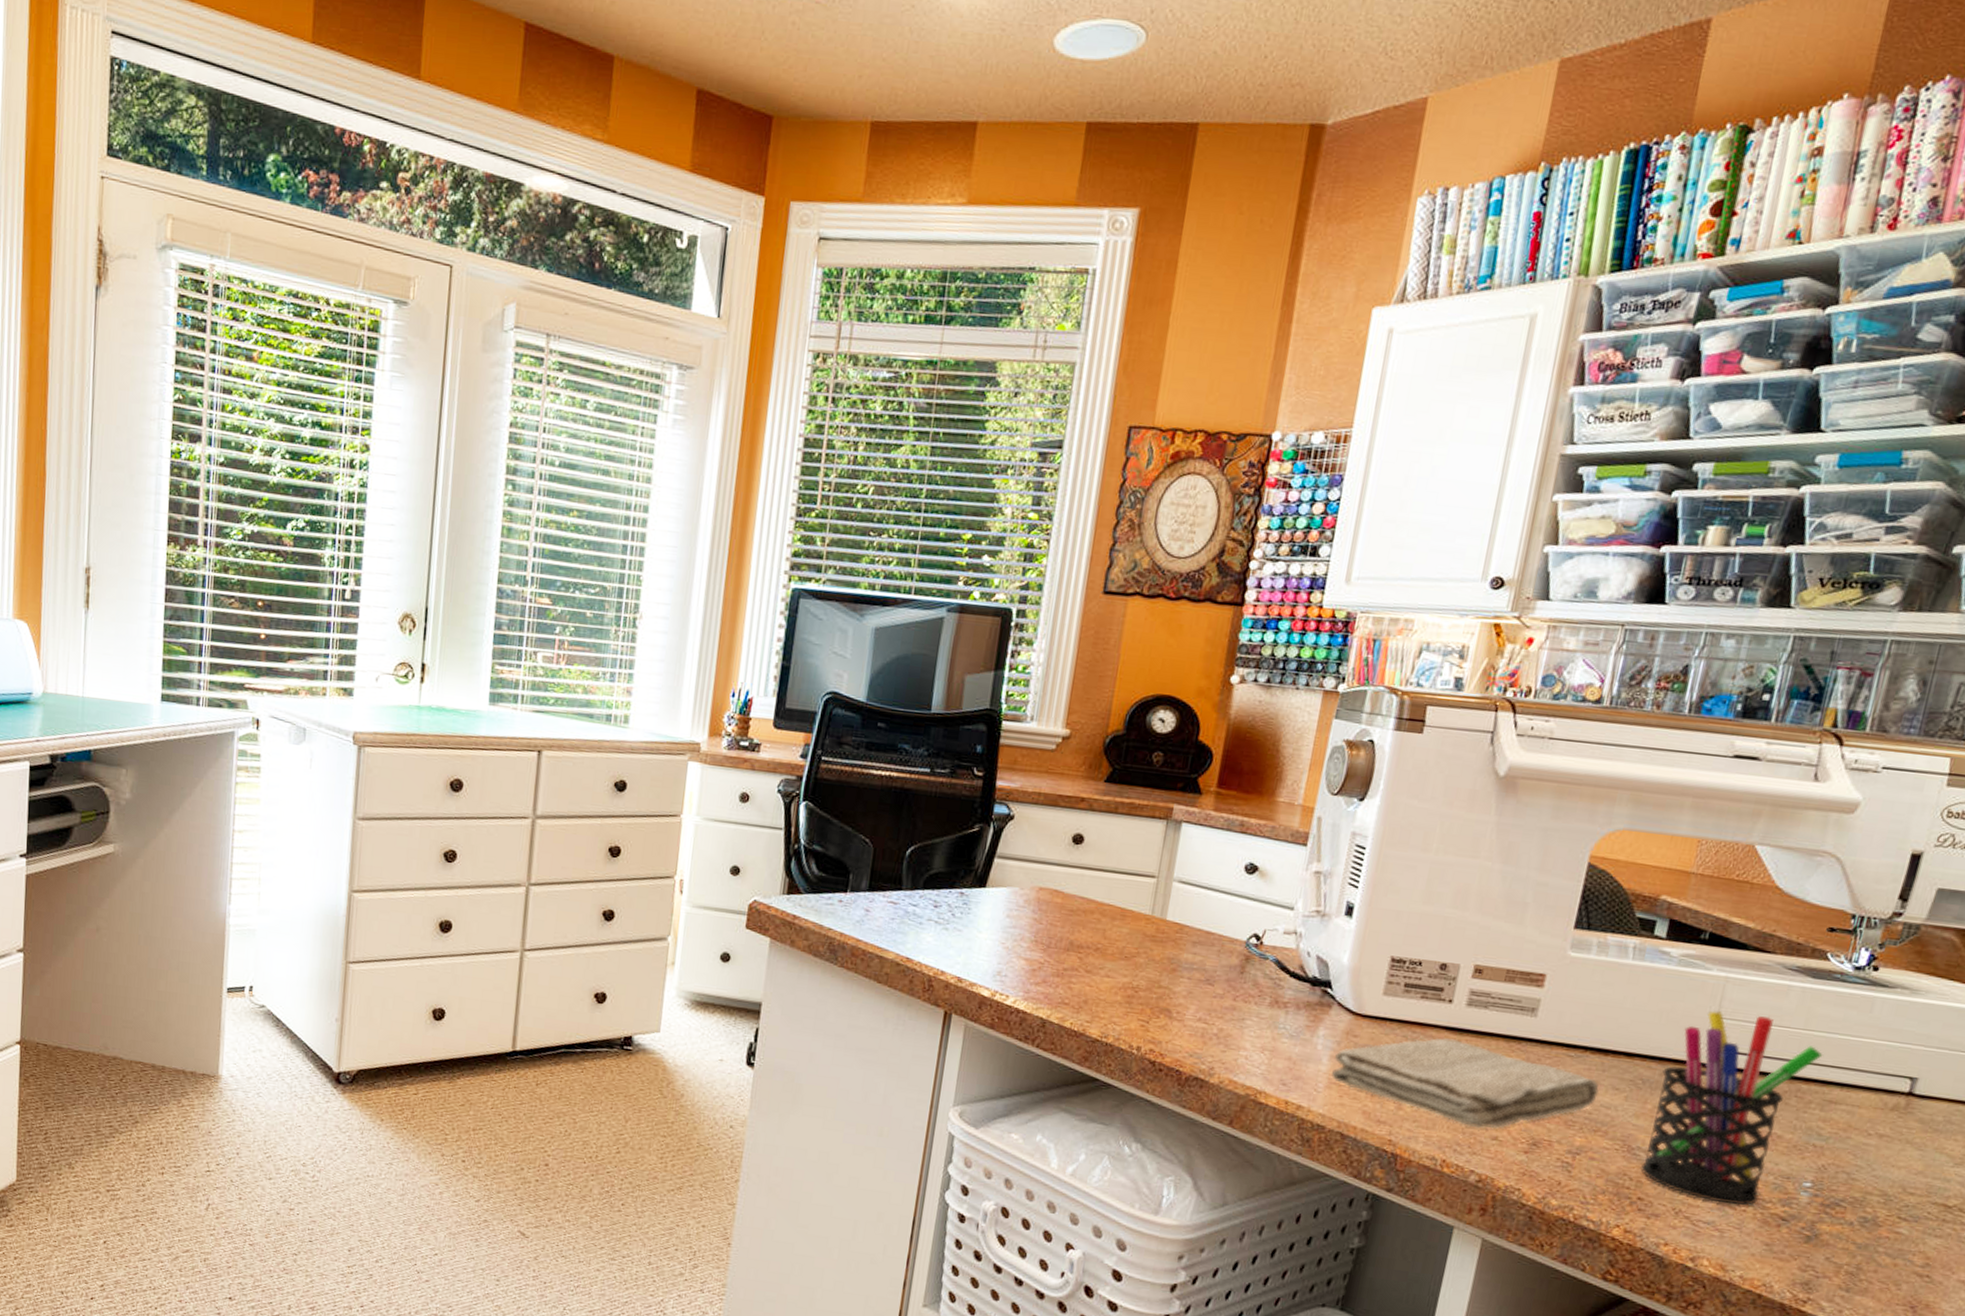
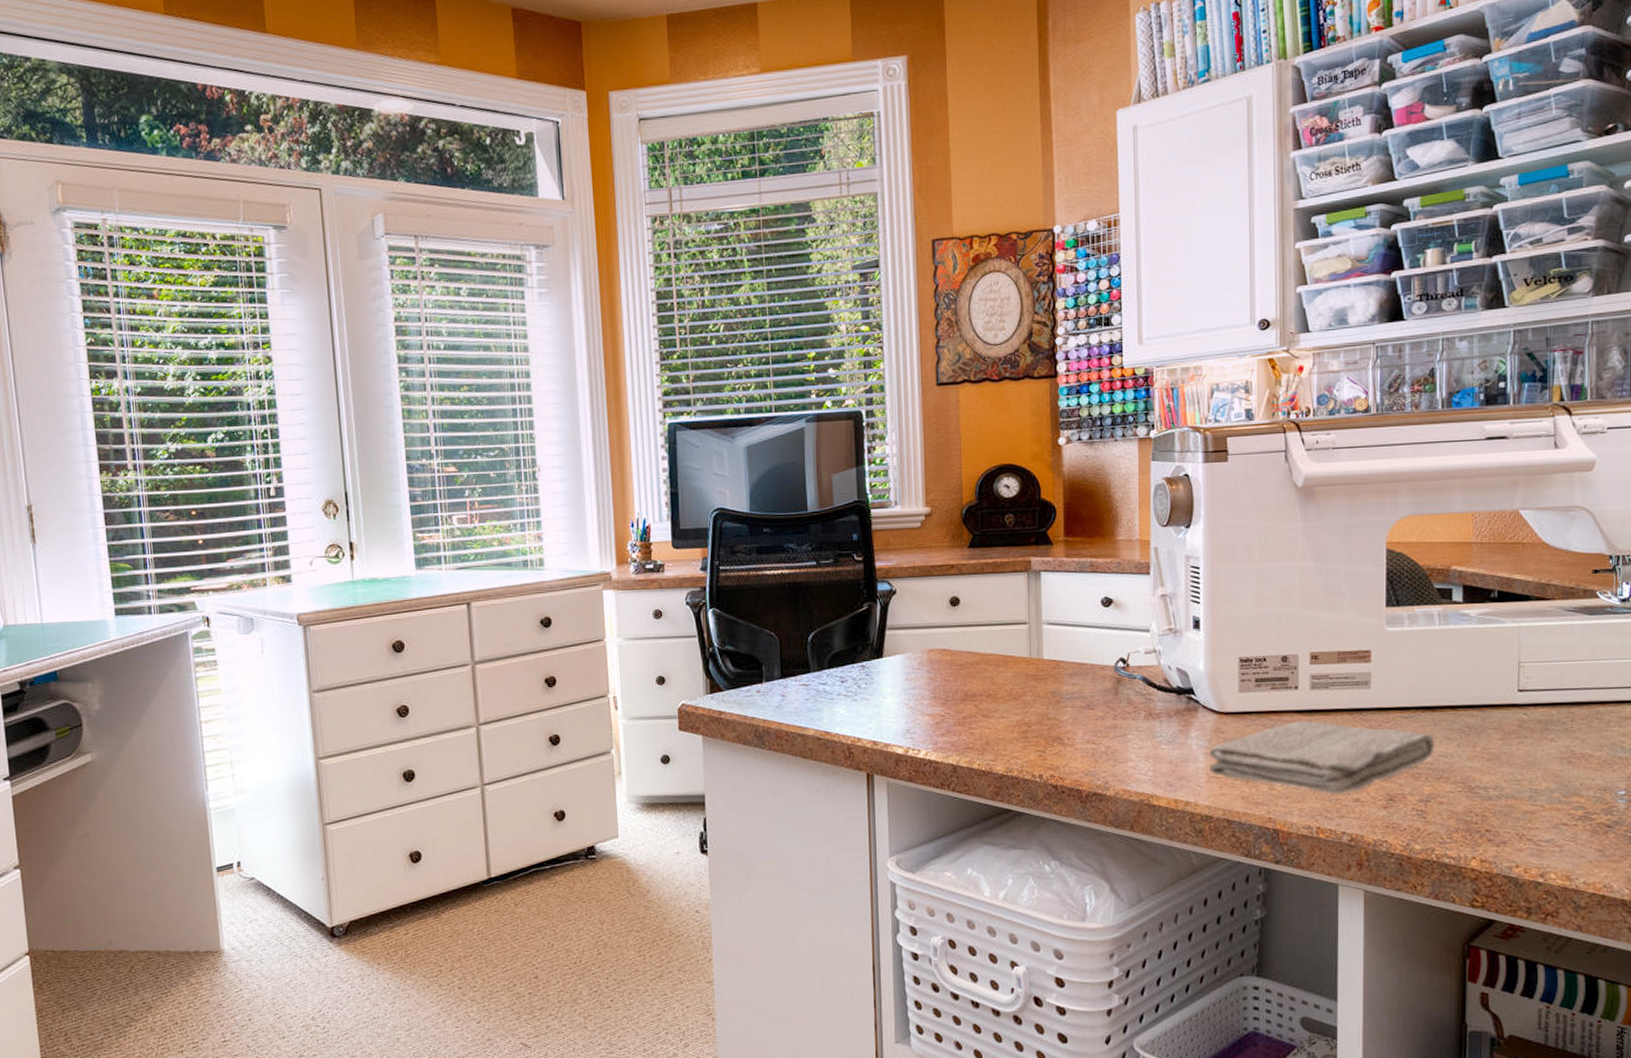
pen holder: present [1639,1011,1823,1205] -> none [1482,654,1611,822]

